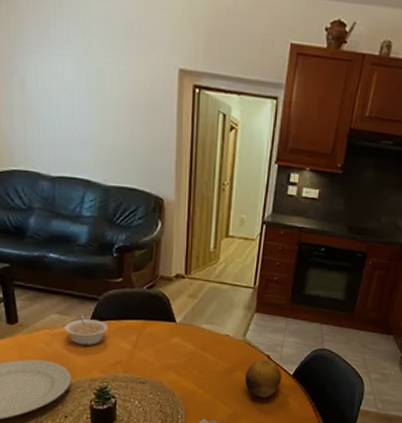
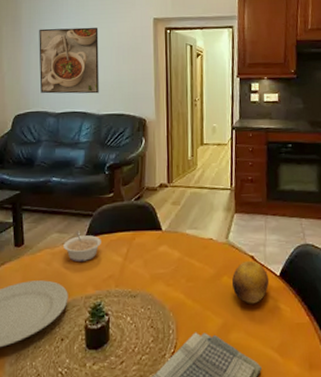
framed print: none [23,57,106,159] -> present [39,27,99,94]

